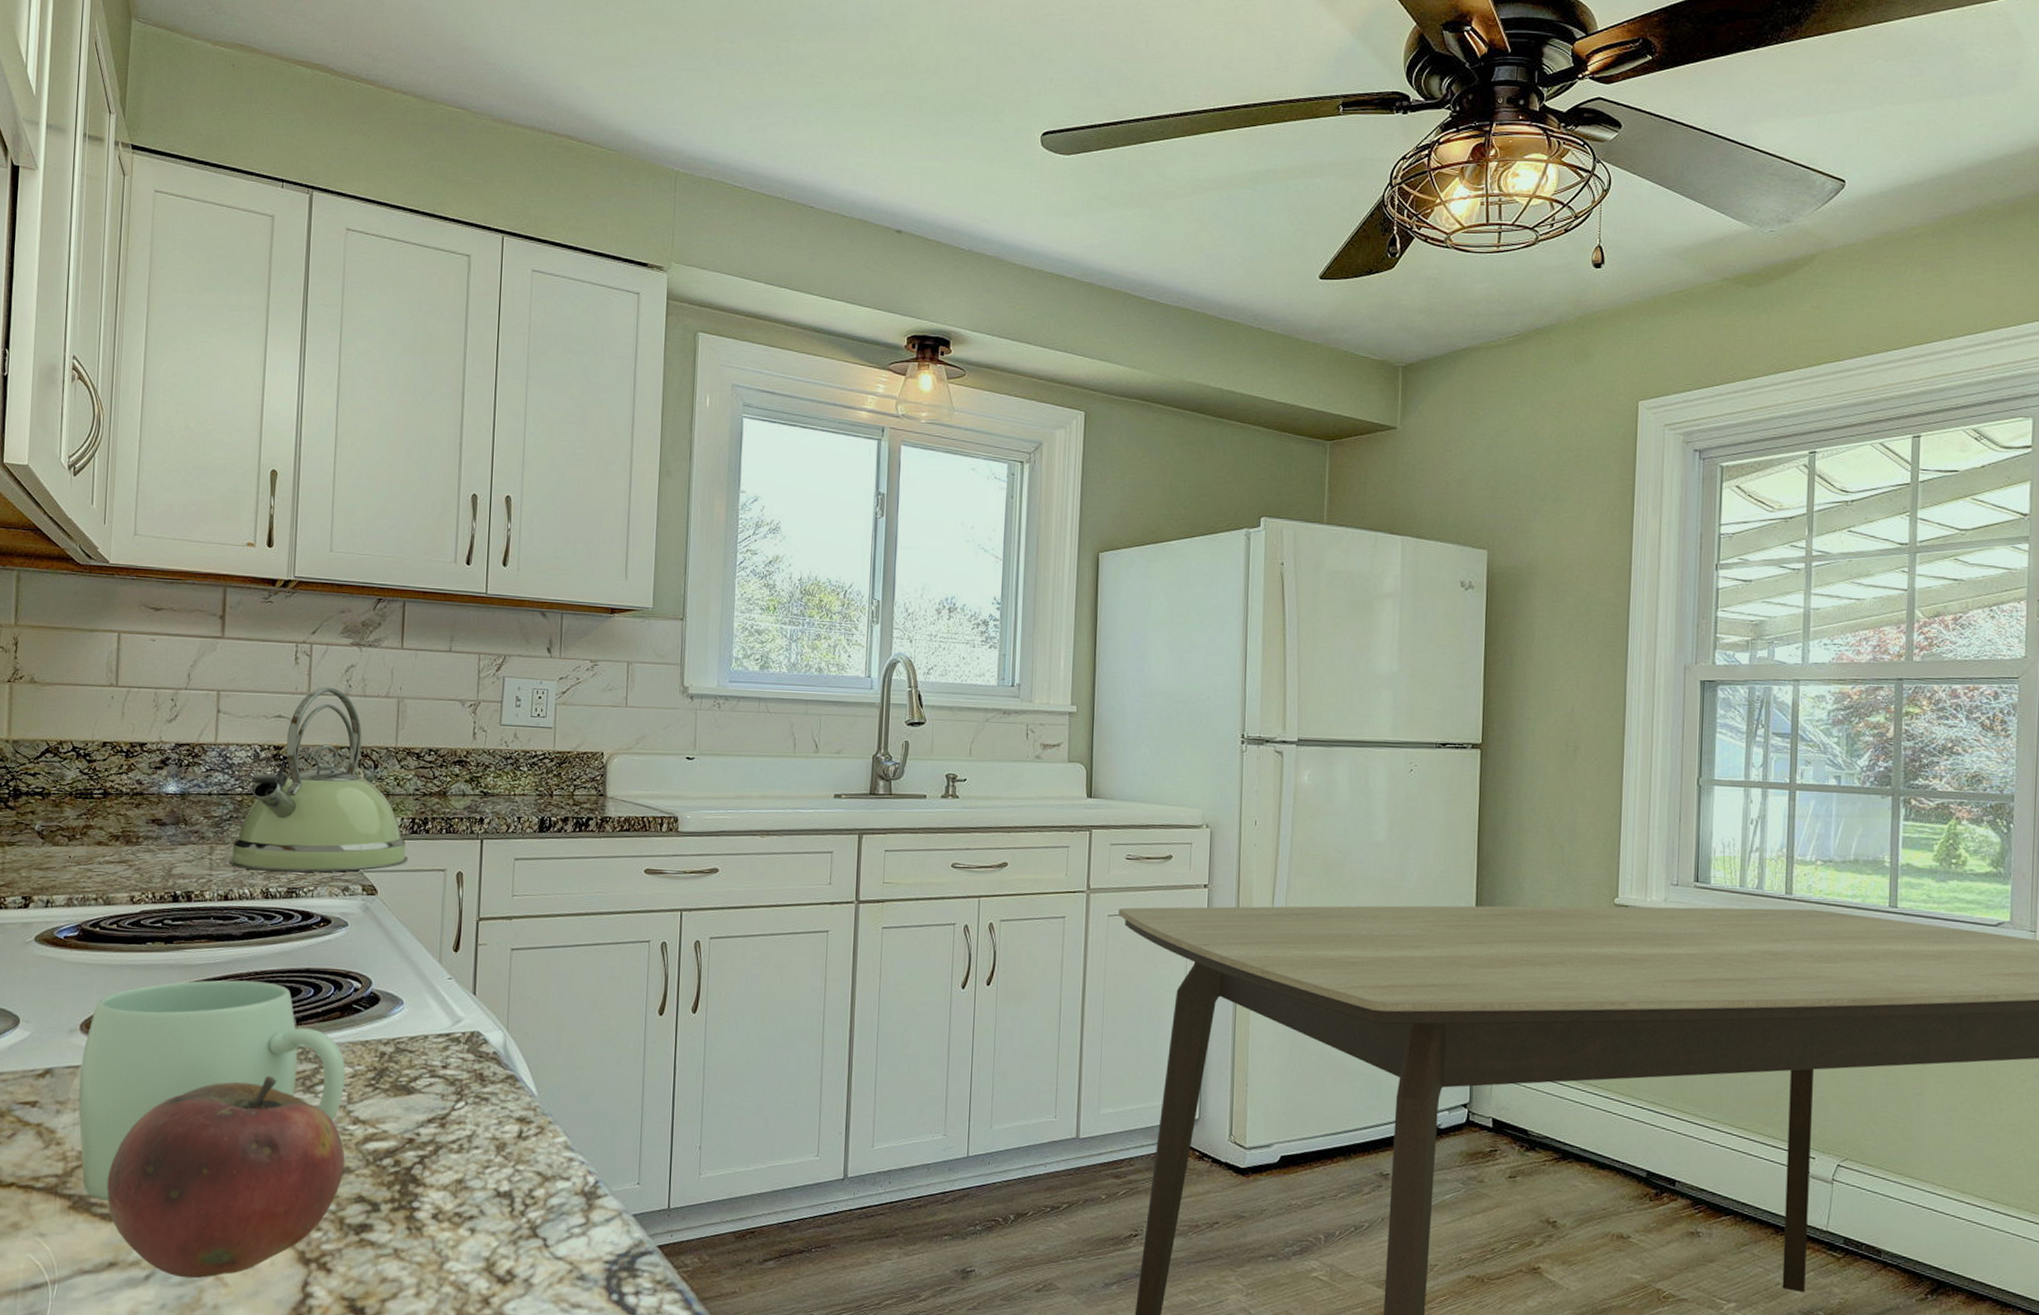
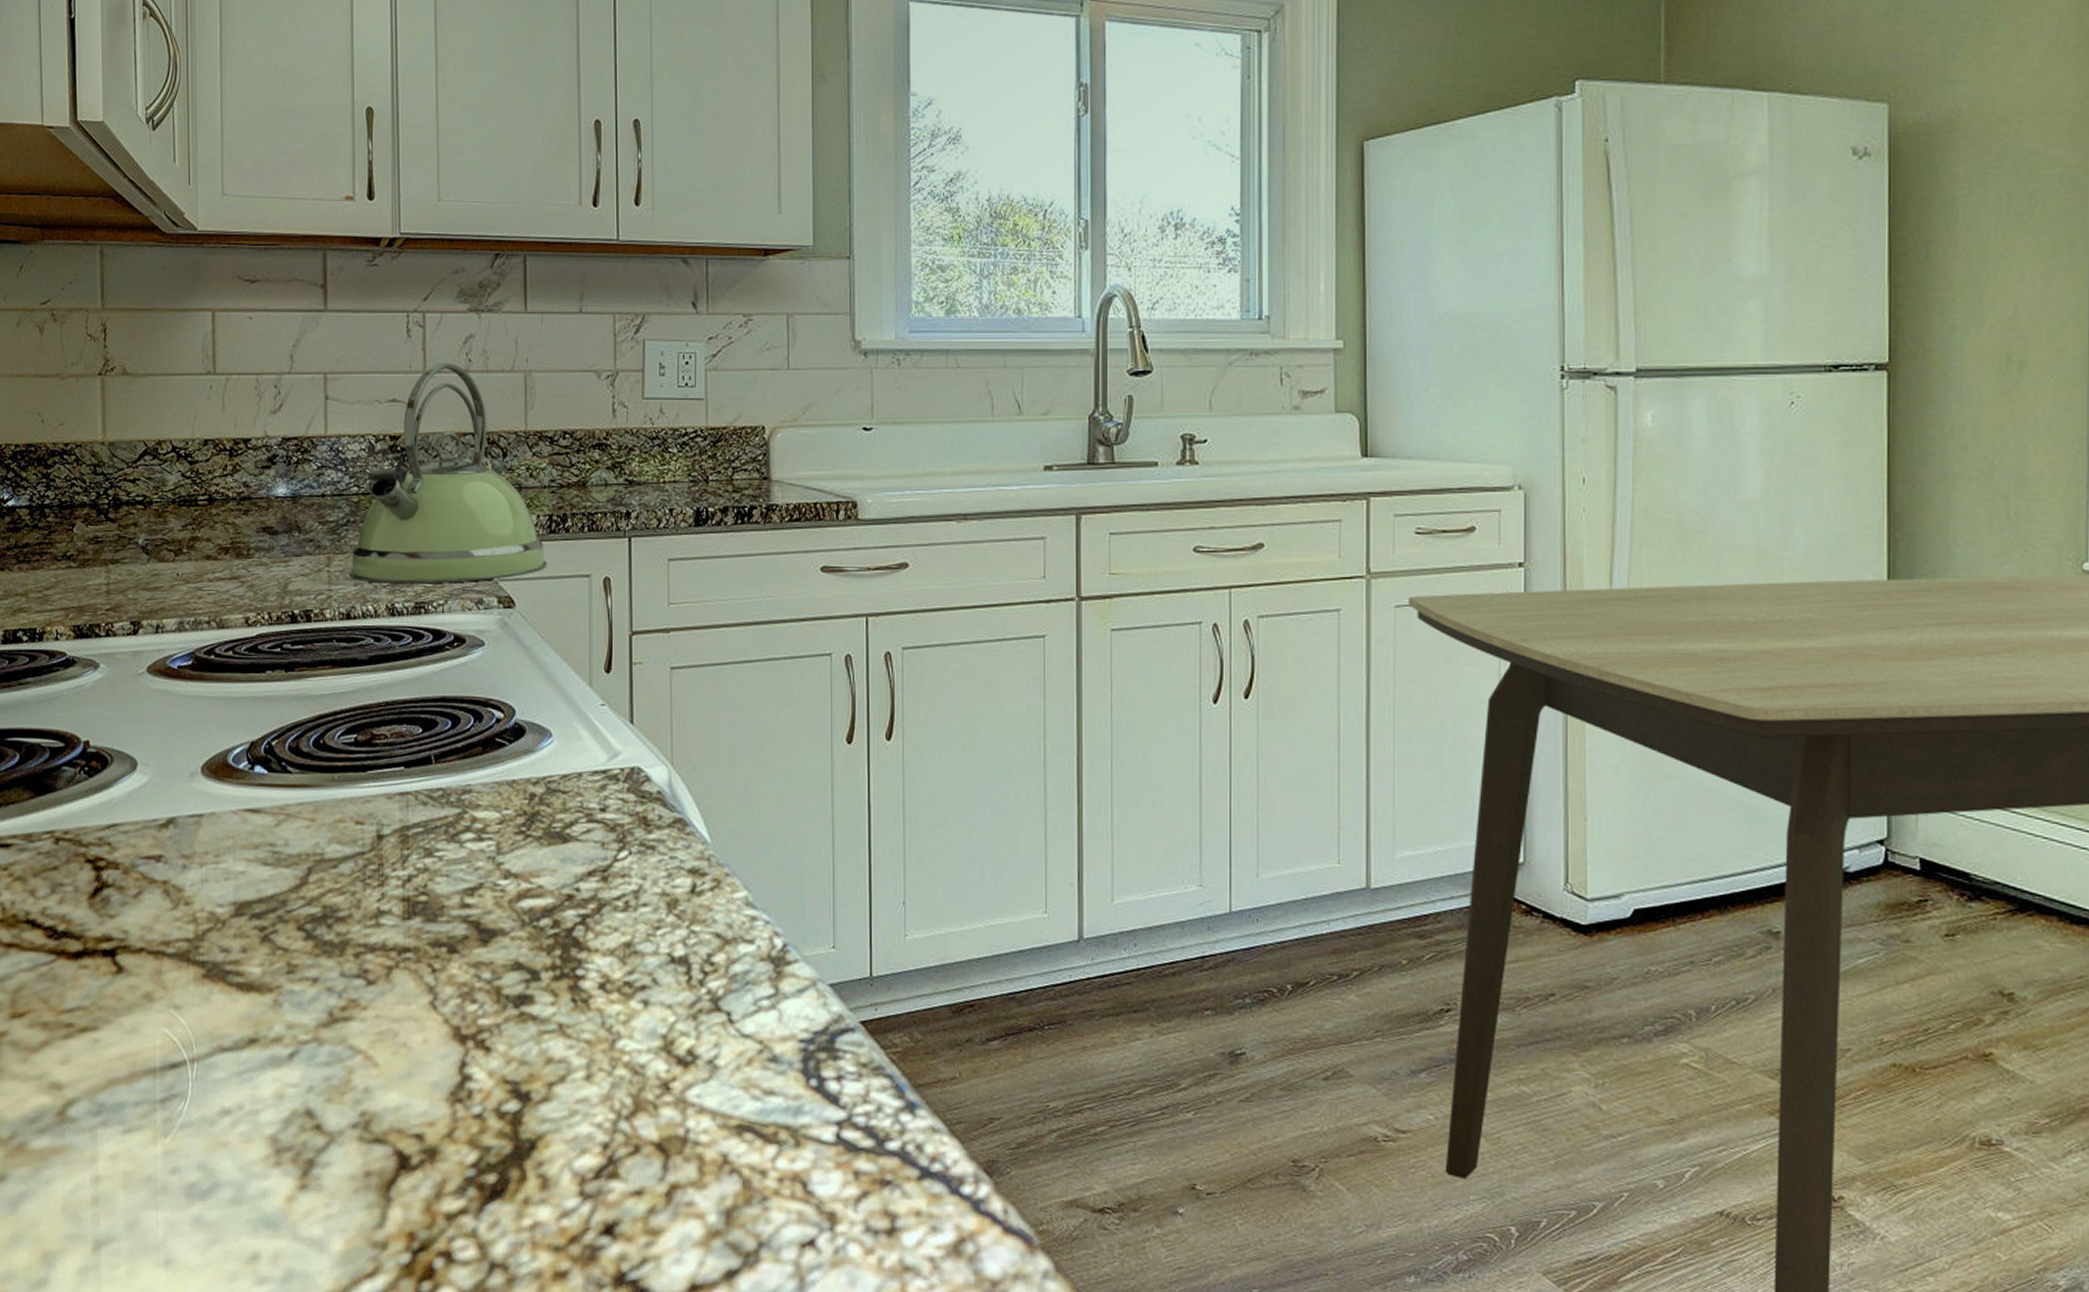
mug: present [78,980,345,1201] -> none [204,712,492,969]
fruit: present [107,1075,345,1279] -> none [241,823,498,1058]

